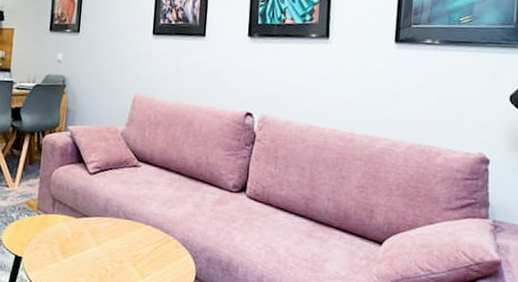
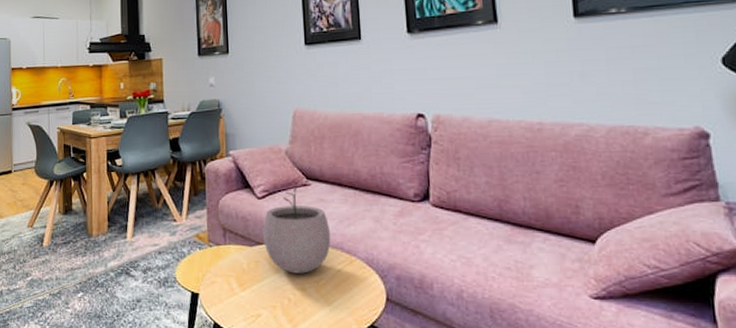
plant pot: none [90,166,153,248] -> present [263,186,331,274]

